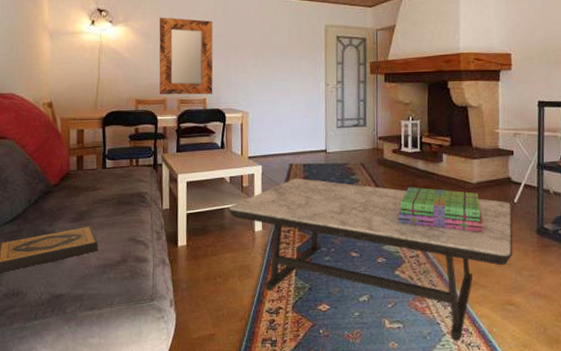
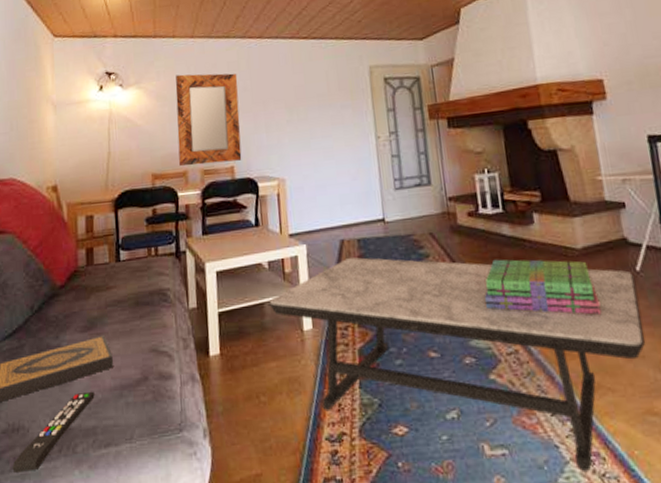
remote control: none [12,268,82,325] -> present [12,391,95,472]

